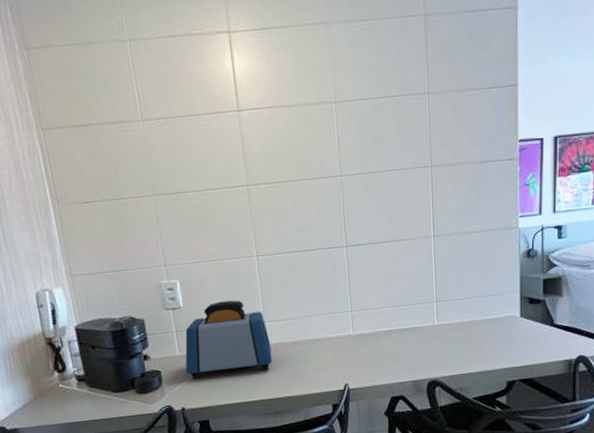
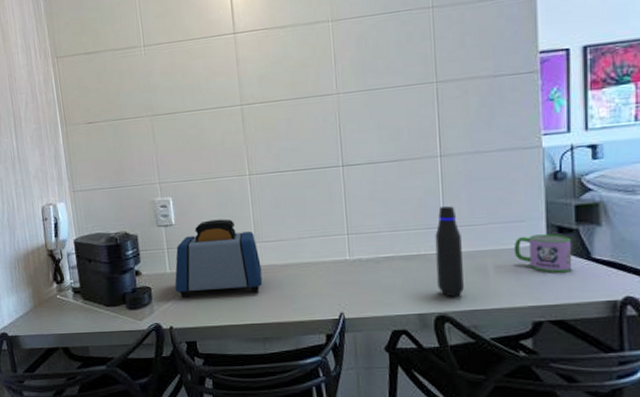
water bottle: none [428,282,452,364] -> present [435,205,464,297]
mug: none [493,305,540,339] -> present [513,234,573,273]

